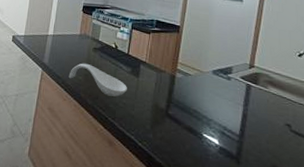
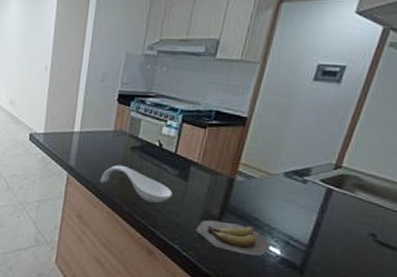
banana: none [148,112,210,146] -> present [196,220,271,256]

